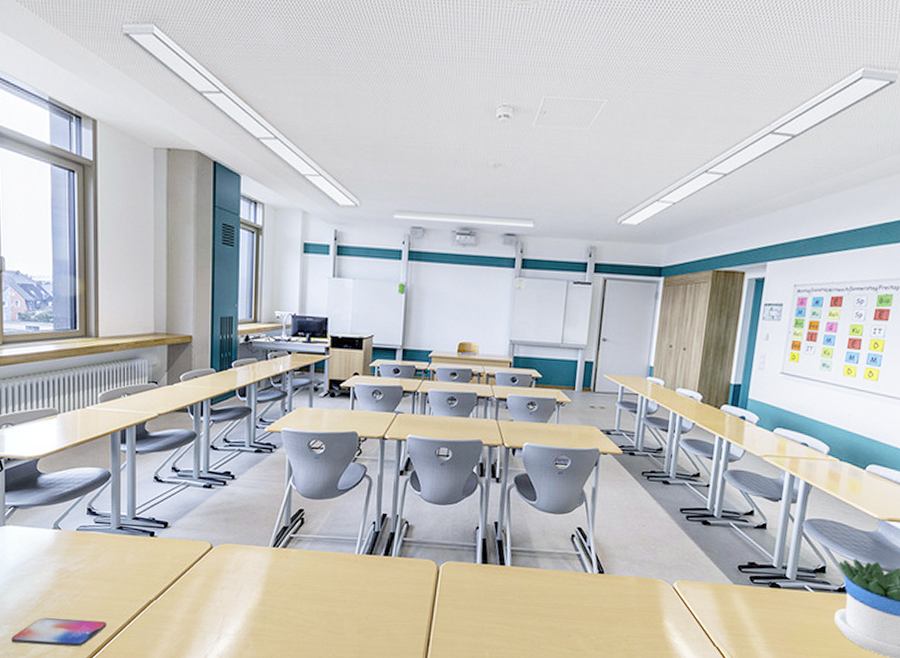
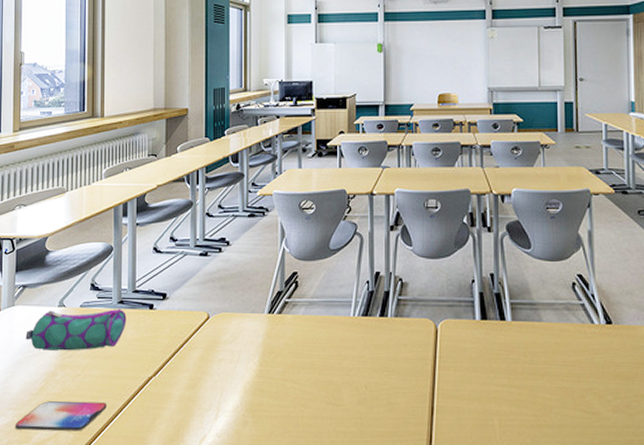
pencil case: none [18,531,126,572] -> present [25,308,126,351]

